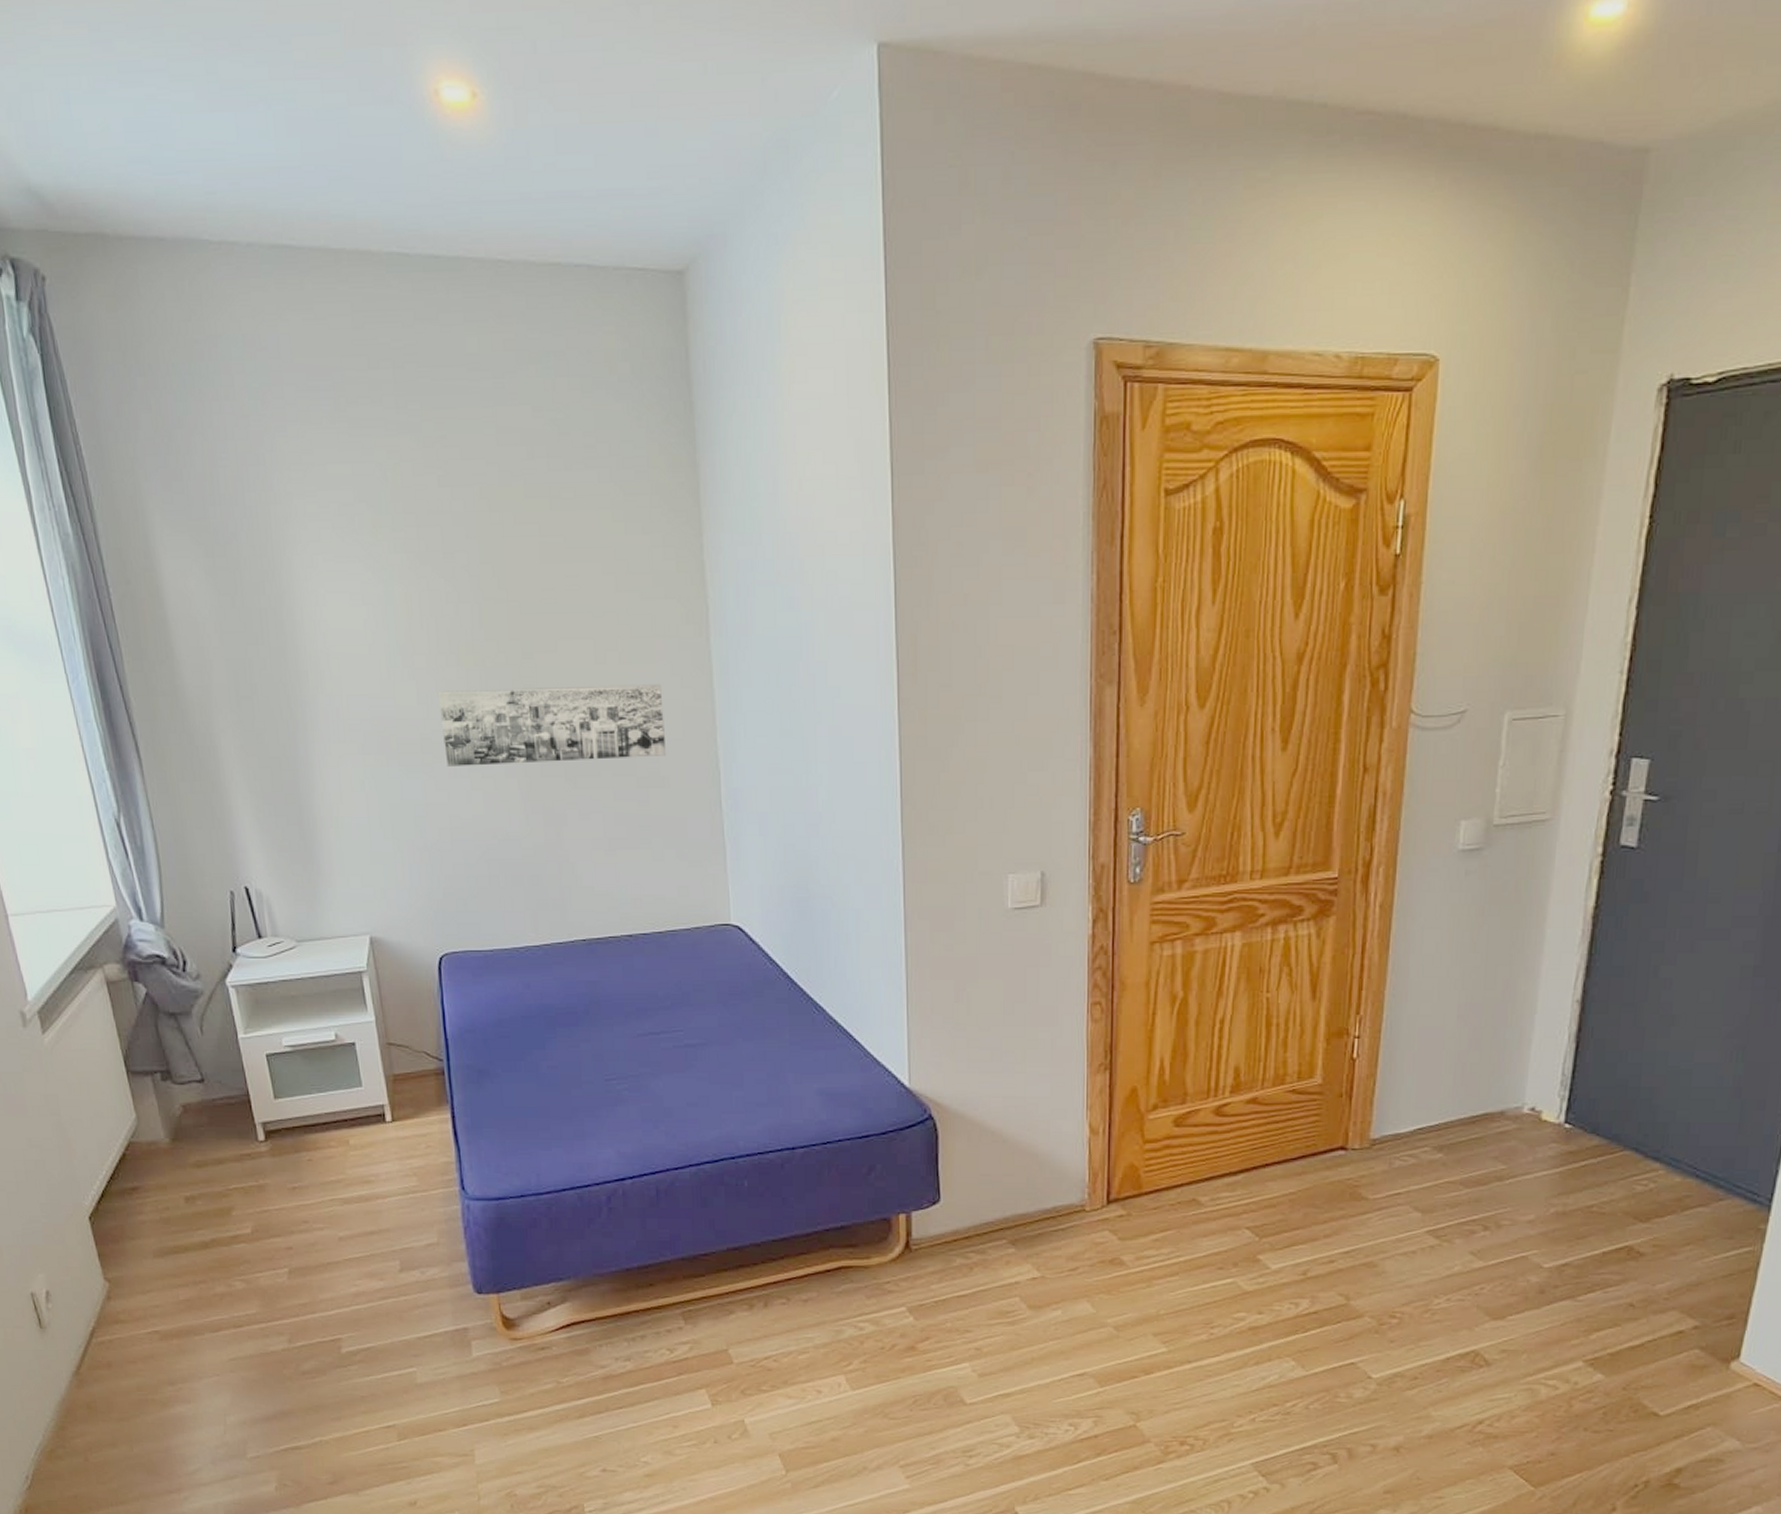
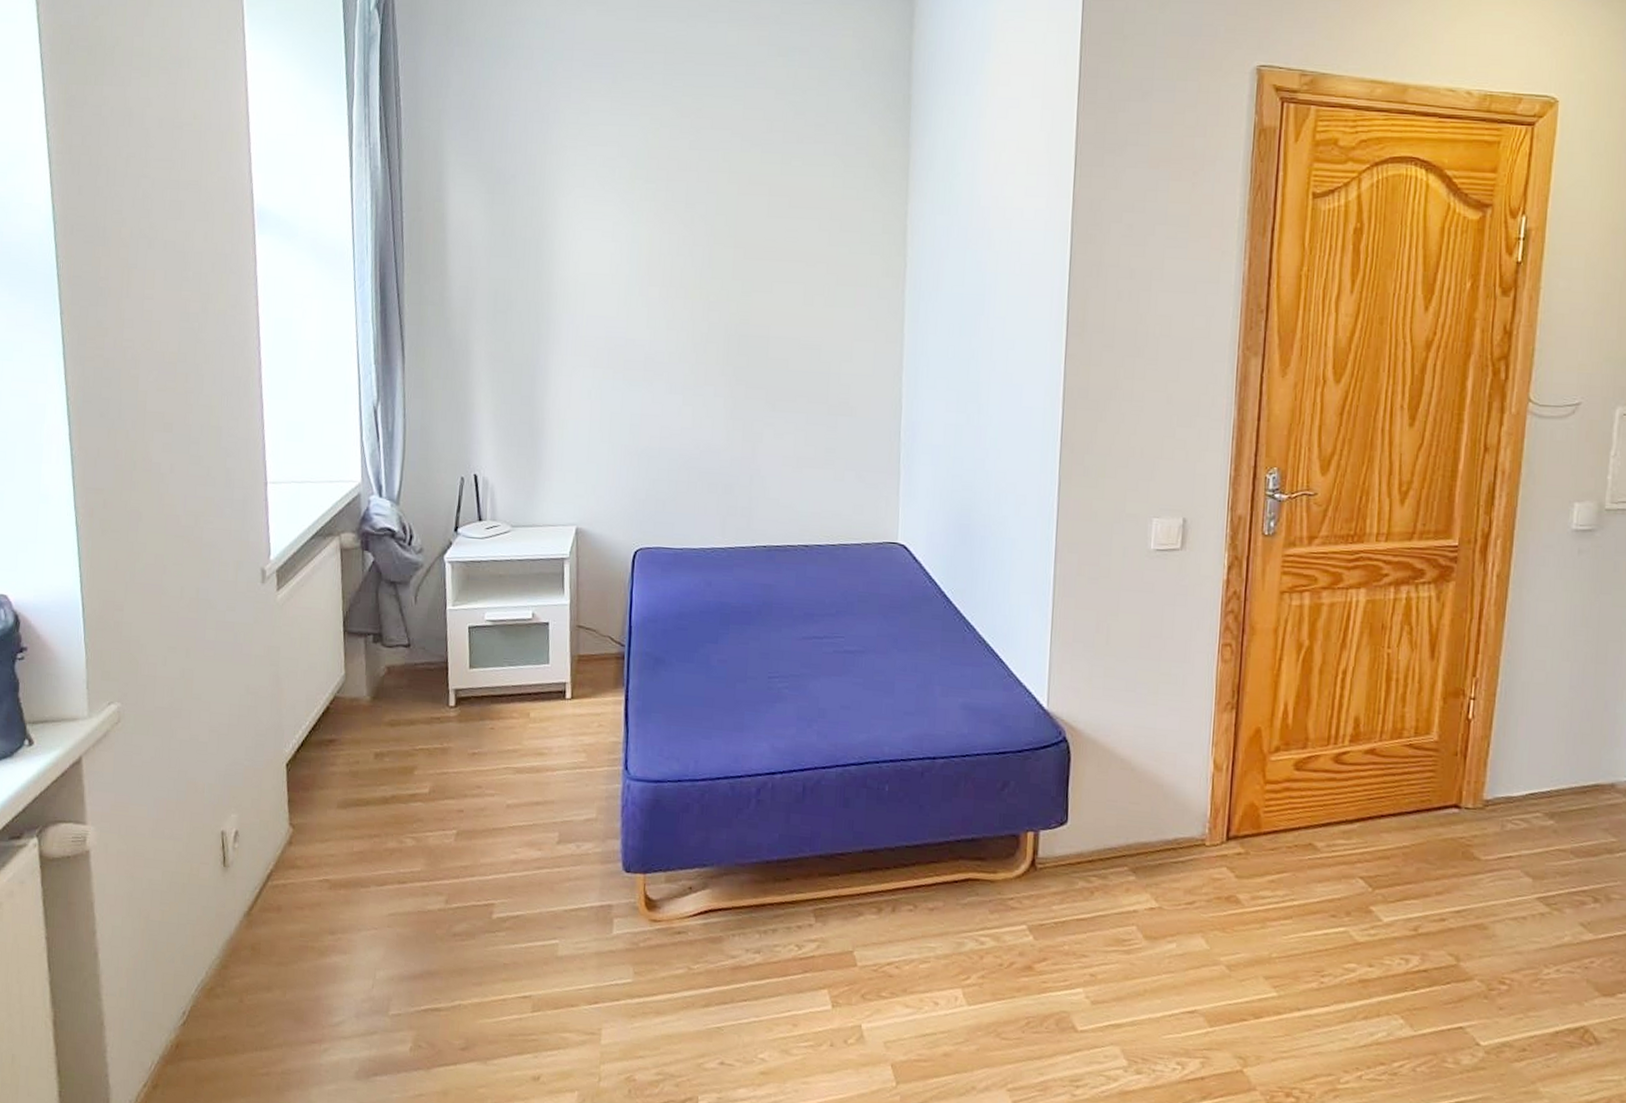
wall art: present [437,684,667,766] -> none [664,318,859,389]

